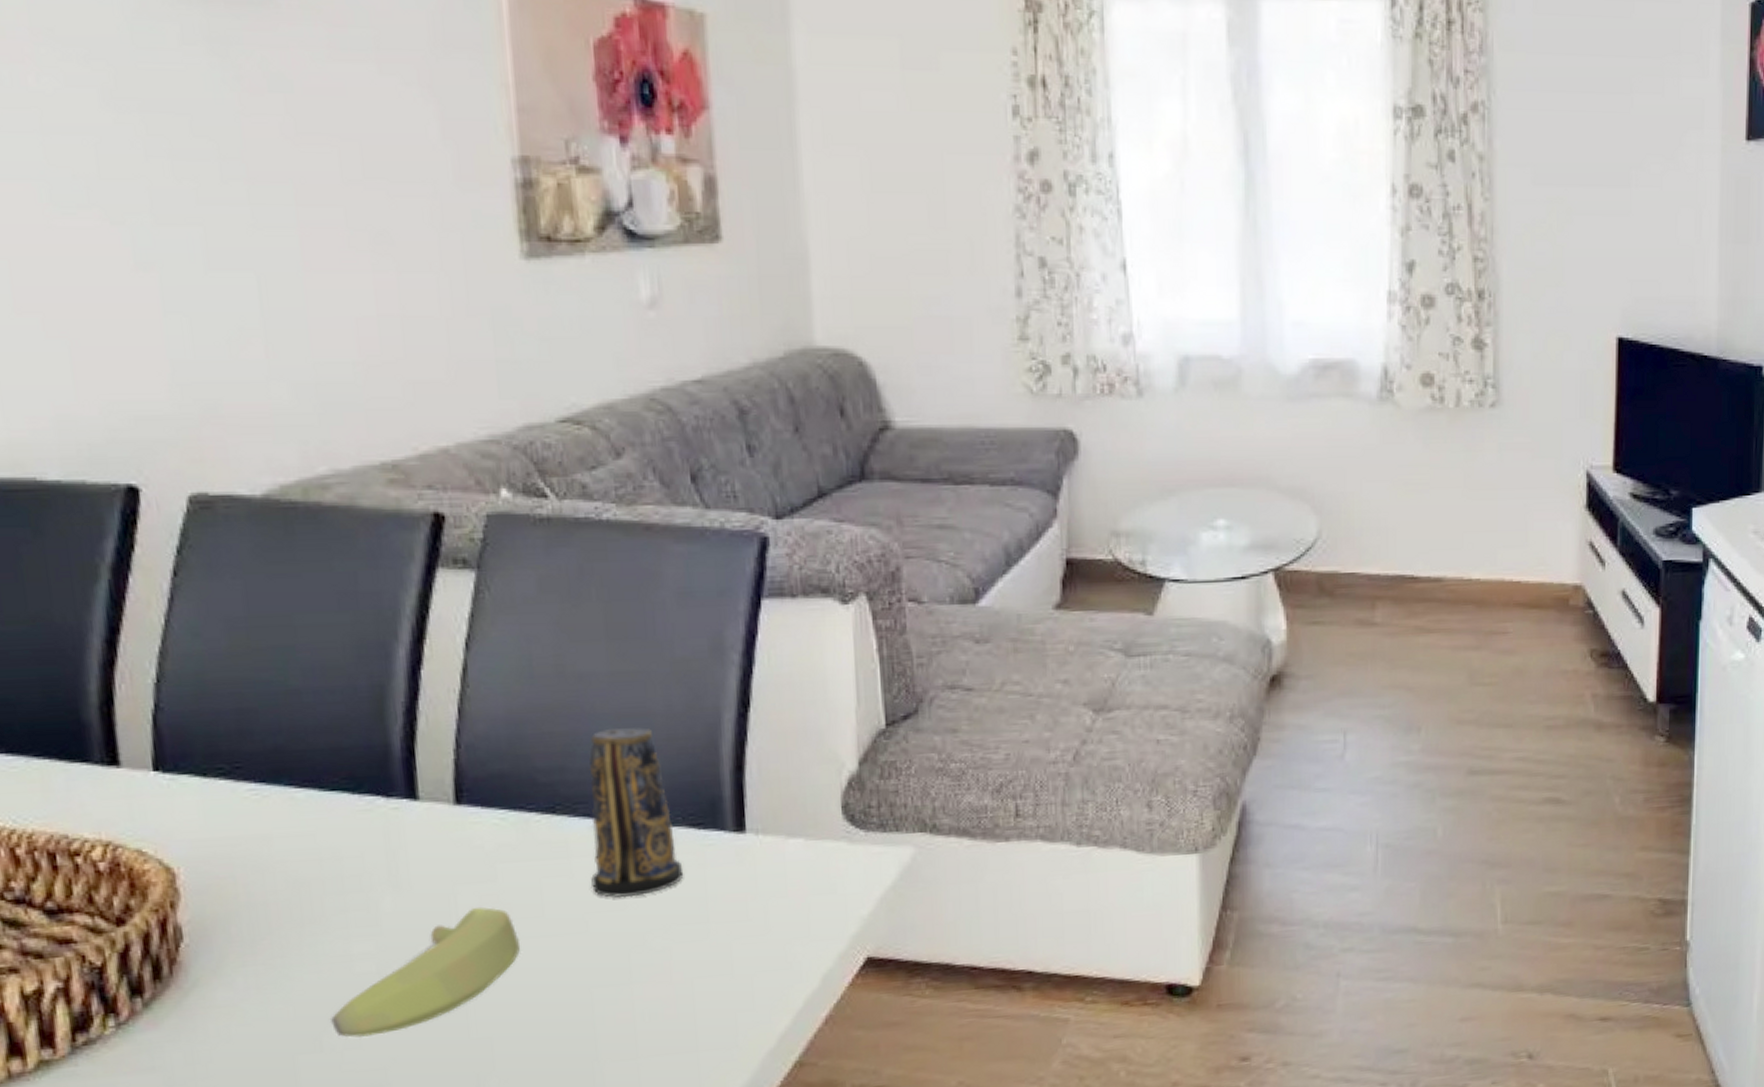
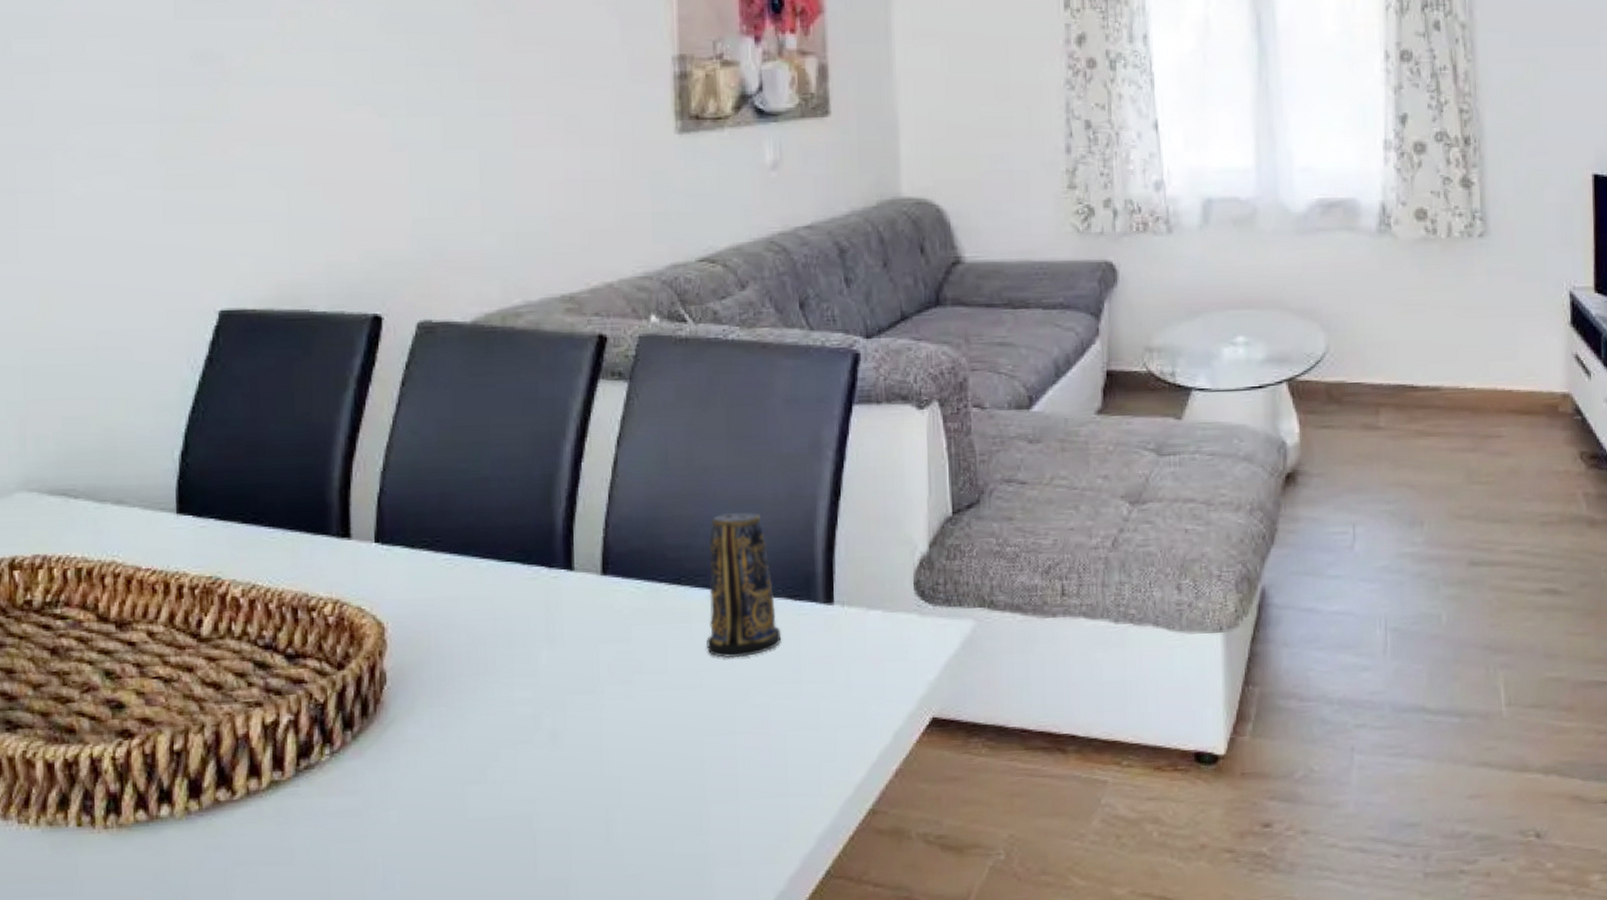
banana: present [331,907,520,1038] -> none [494,662,646,772]

